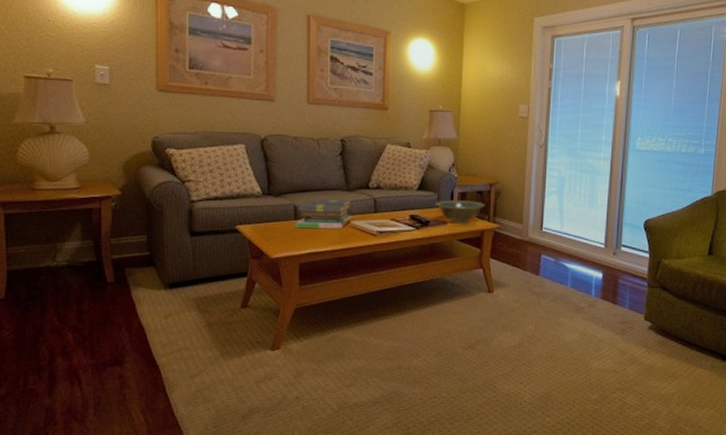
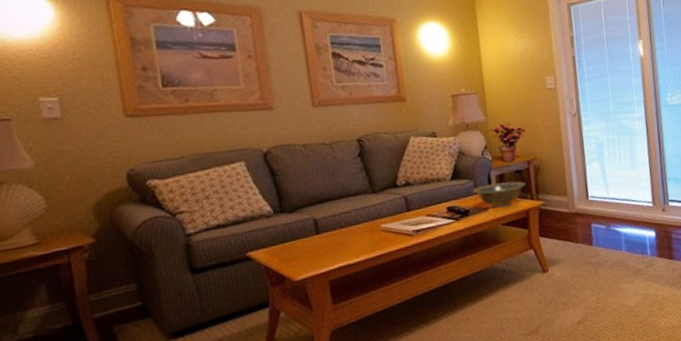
books: present [294,198,352,229] -> none [317,202,382,244]
potted plant: none [459,144,492,182] -> present [489,123,526,163]

